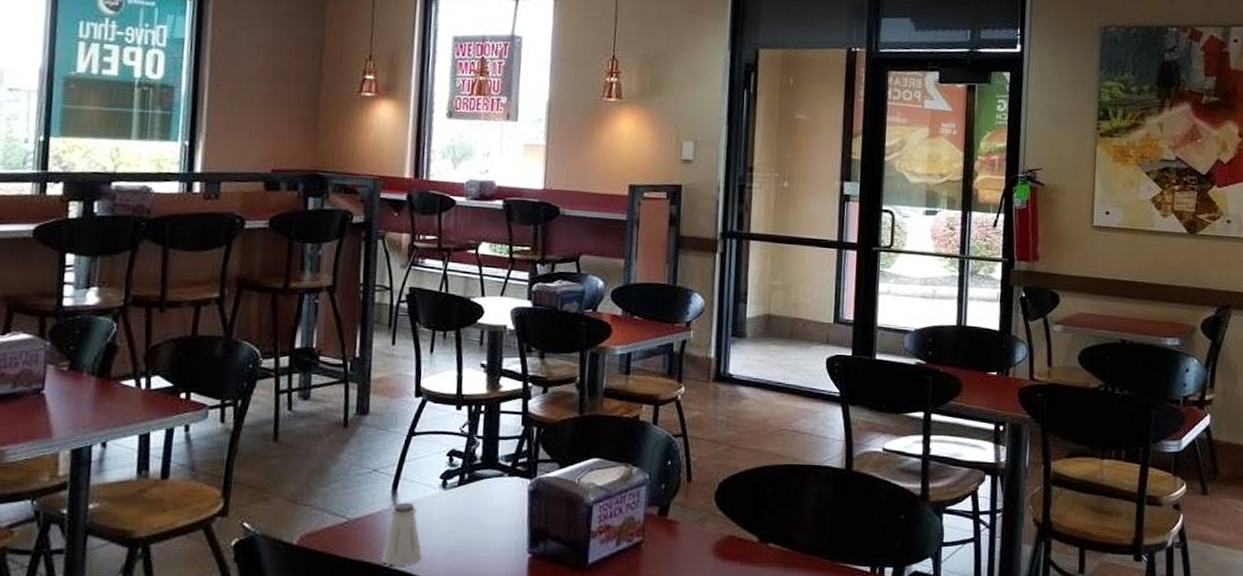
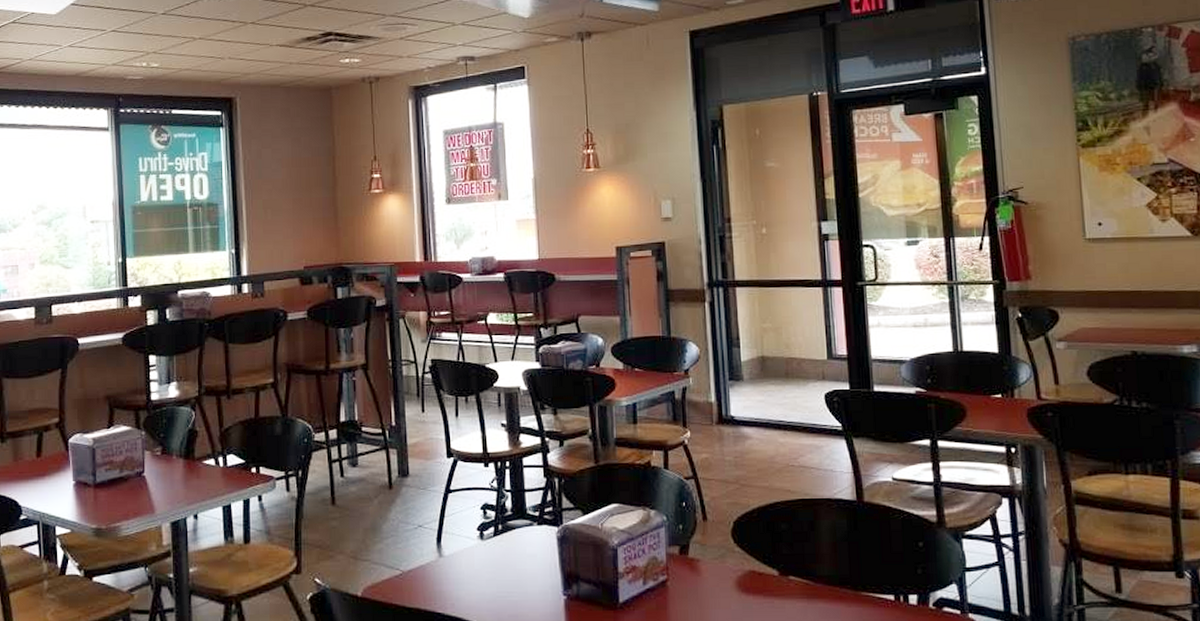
saltshaker: present [381,502,422,566] -> none [434,553,469,611]

